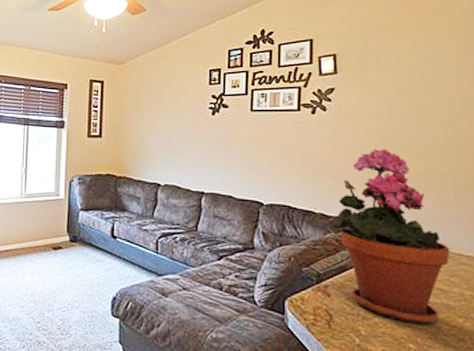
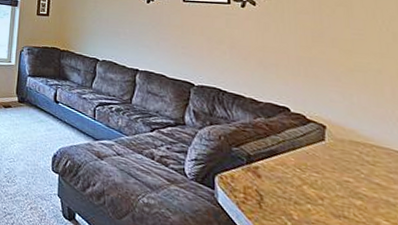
potted plant: present [332,149,450,324] -> none [262,43,388,218]

